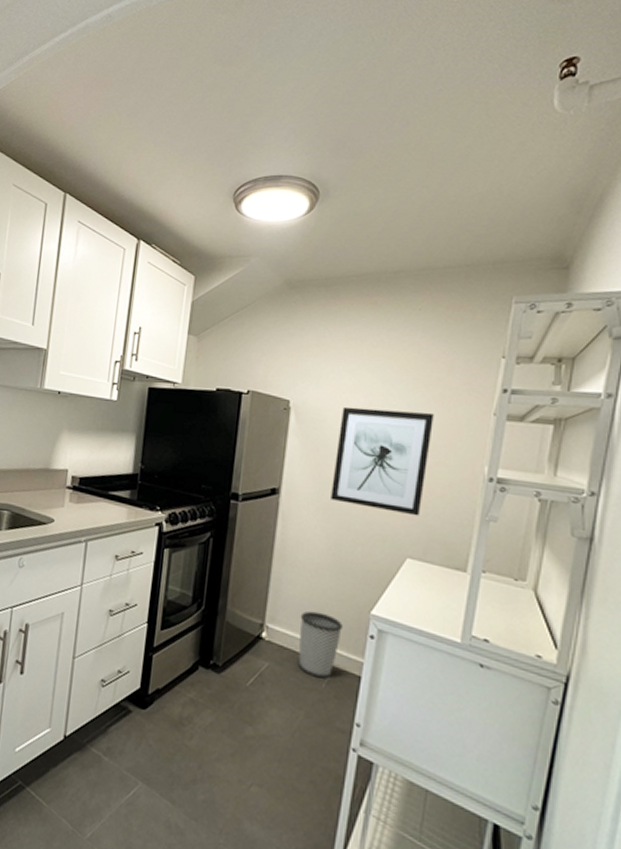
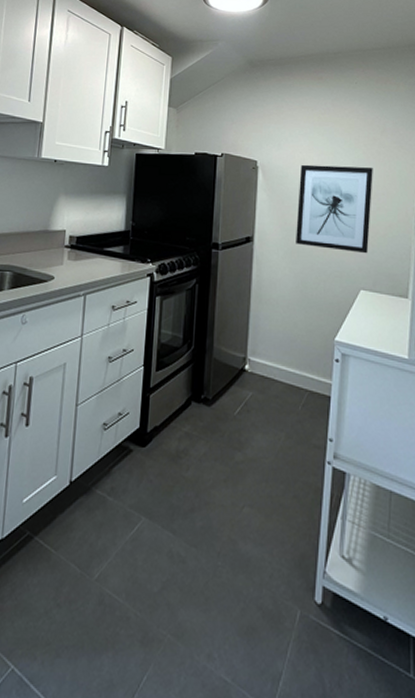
wastebasket: present [298,610,343,679] -> none [277,342,312,402]

